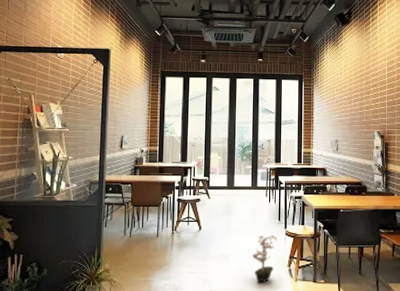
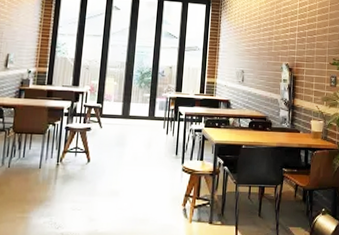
potted plant: present [252,234,277,283] -> none [144,169,173,223]

